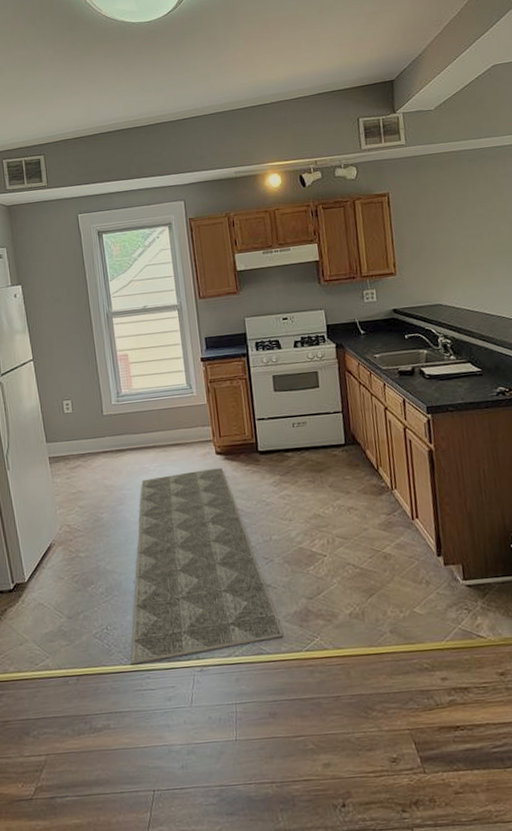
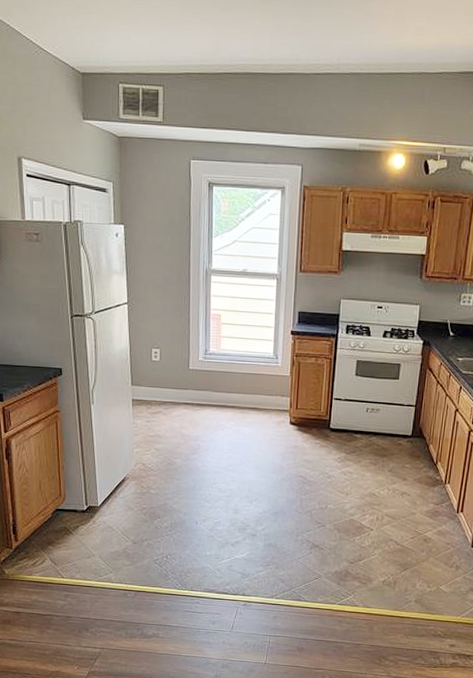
rug: present [130,468,284,665] -> none [184,435,322,591]

